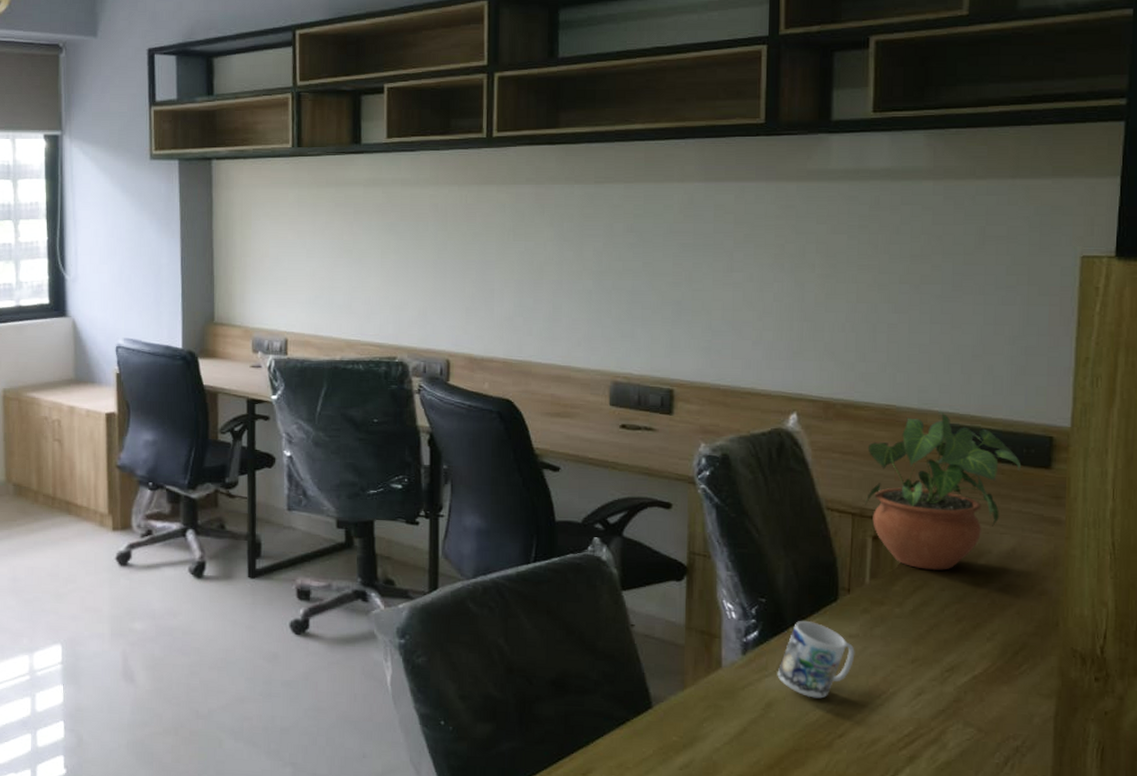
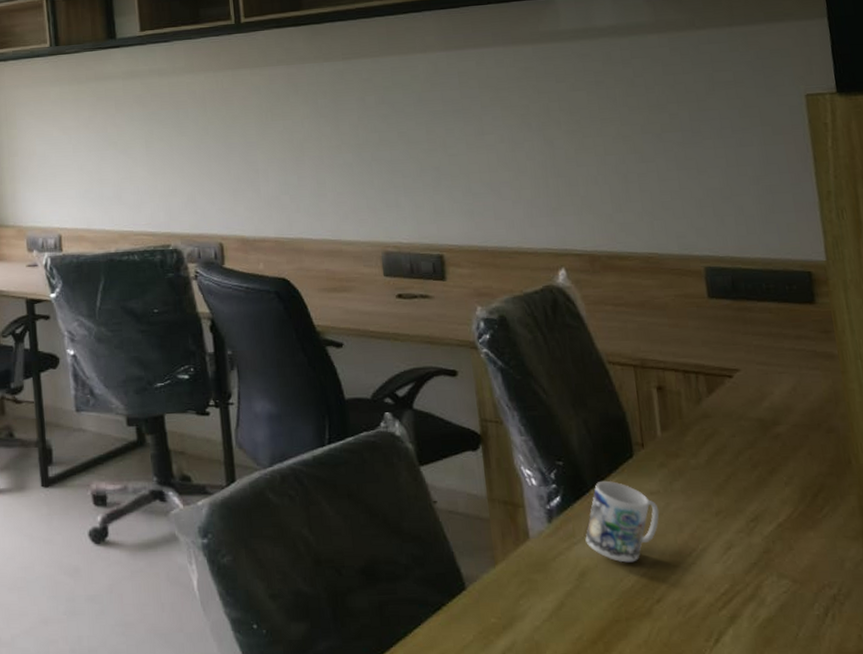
potted plant: present [865,411,1022,570] -> none [637,255,787,417]

